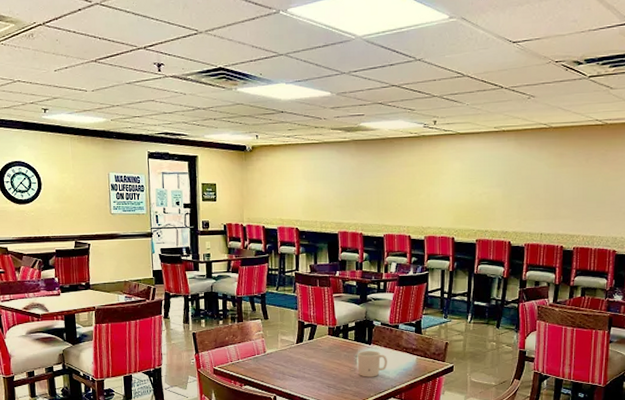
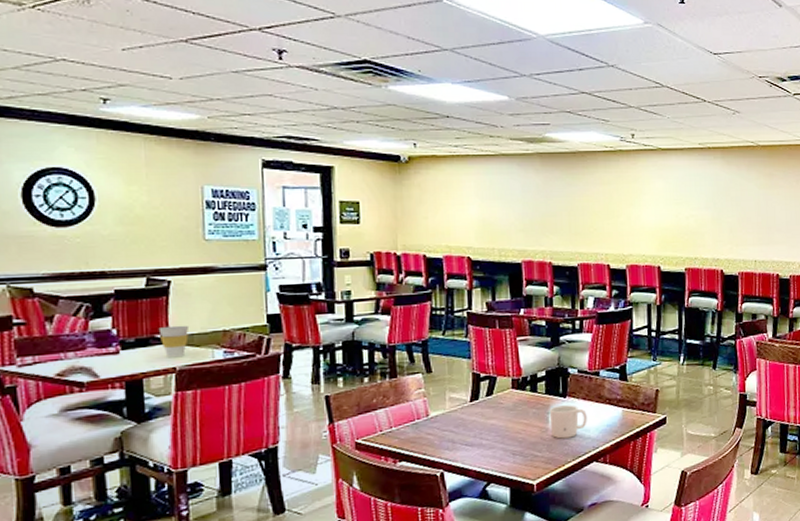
cup: none [83,276,103,300] -> present [158,325,189,358]

